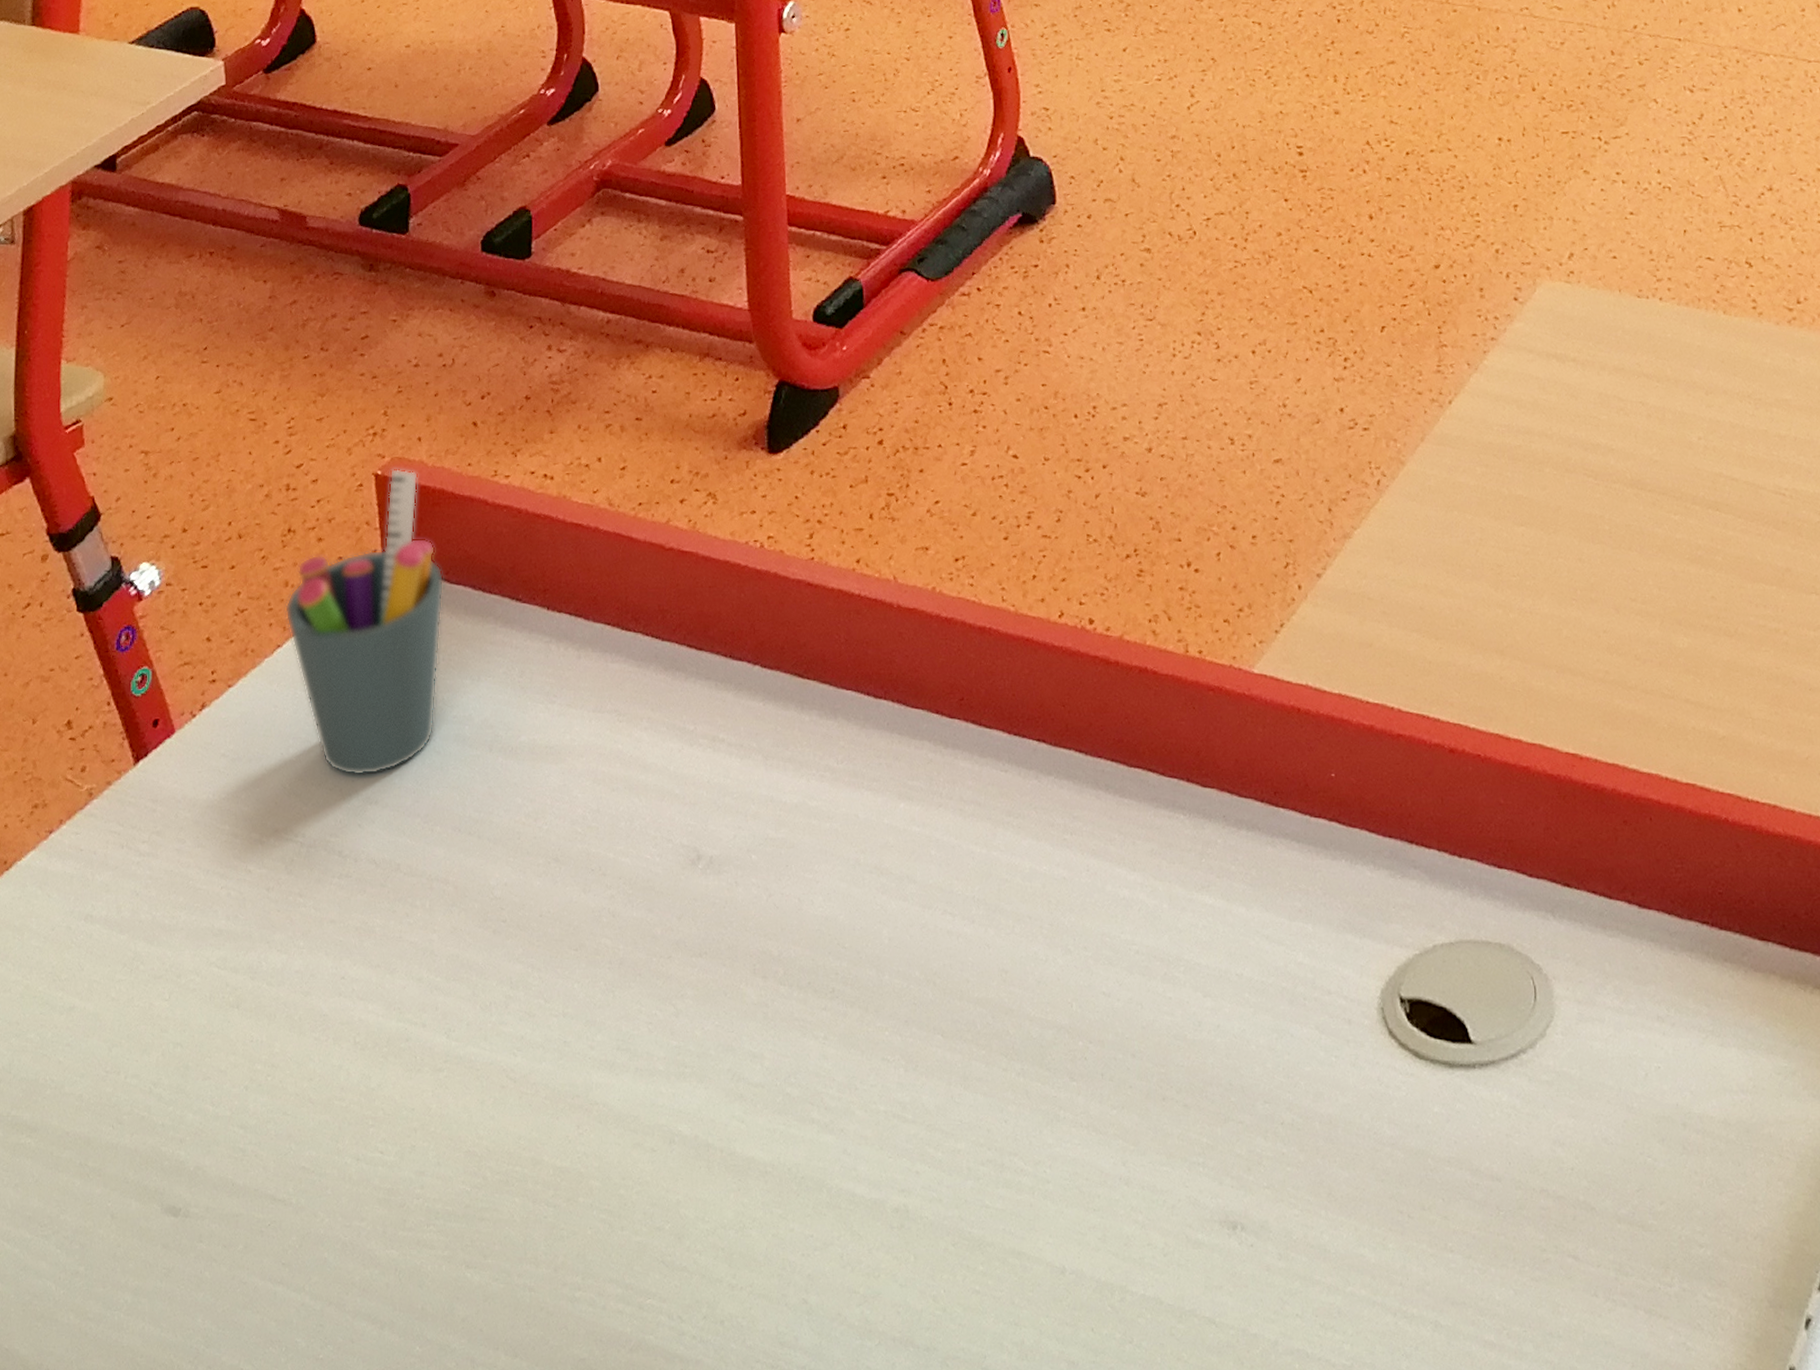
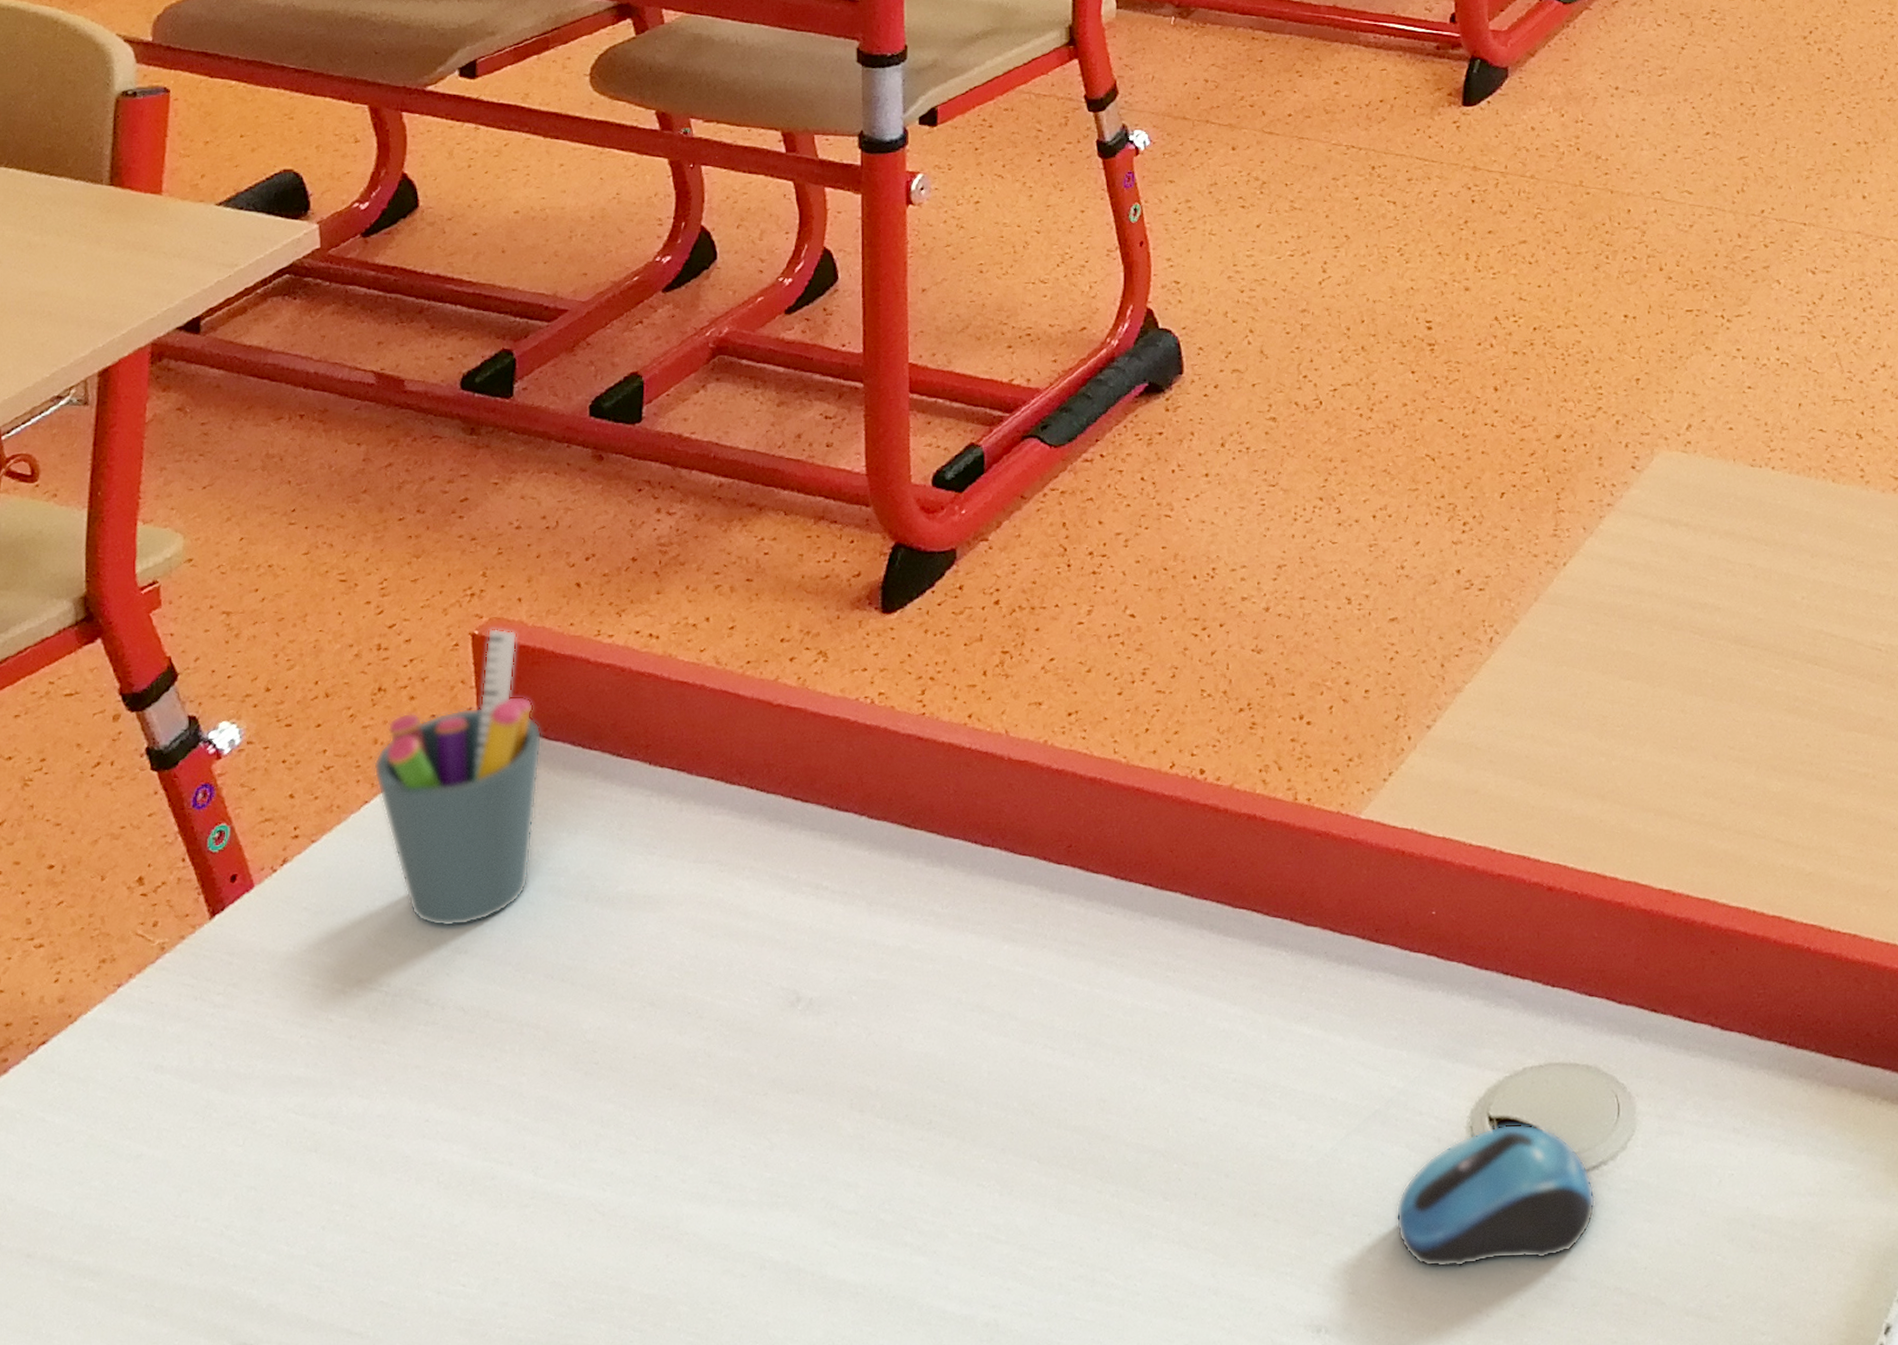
computer mouse: none [1308,1006,1517,1162] -> present [1396,1124,1596,1268]

